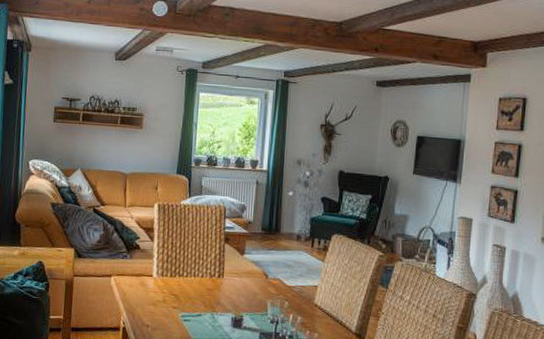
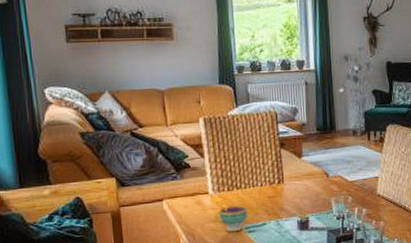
teacup: none [154,291,186,318] -> present [214,205,248,233]

